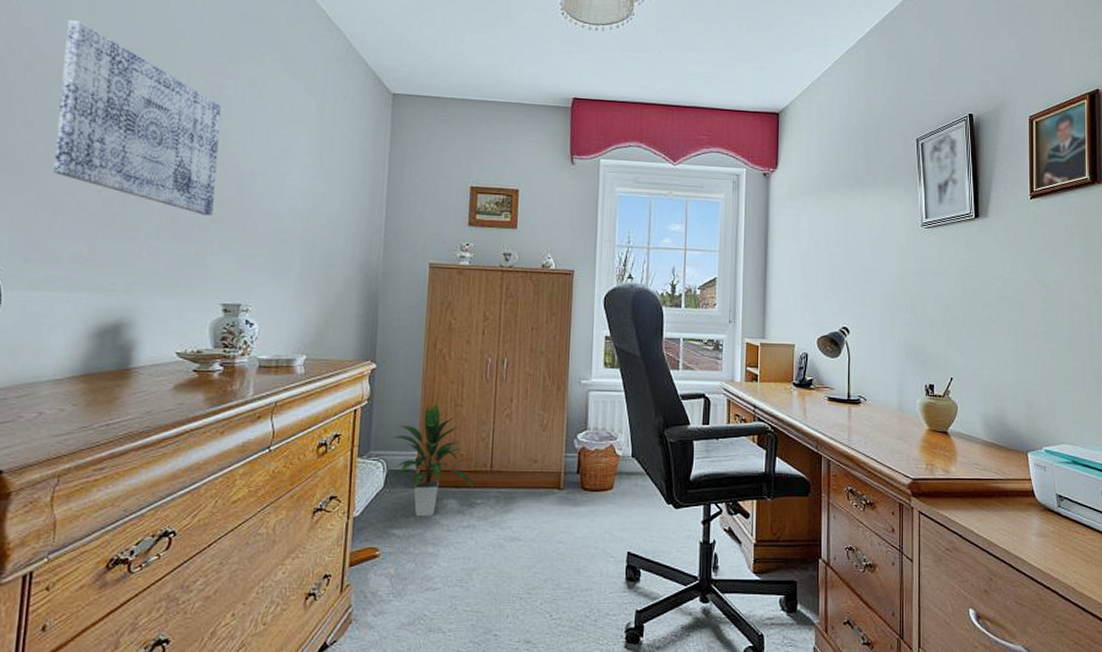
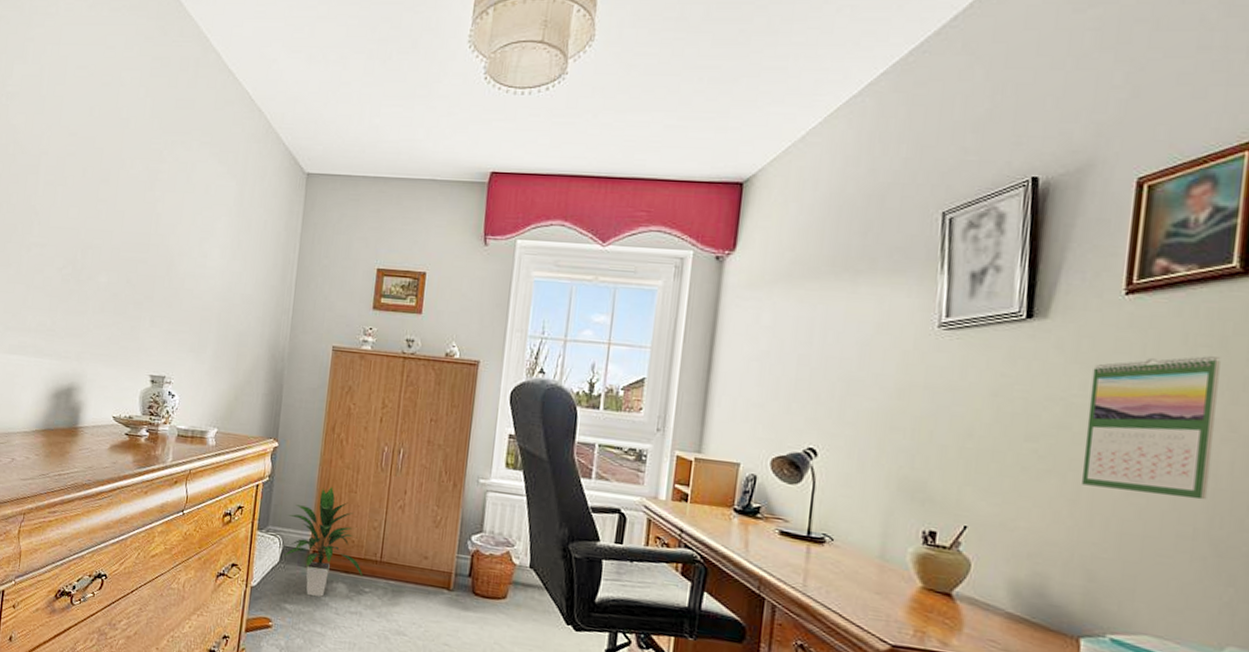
wall art: present [52,19,222,215] -> none [27,115,157,293]
calendar: none [1017,241,1088,342] -> present [1081,356,1221,500]

